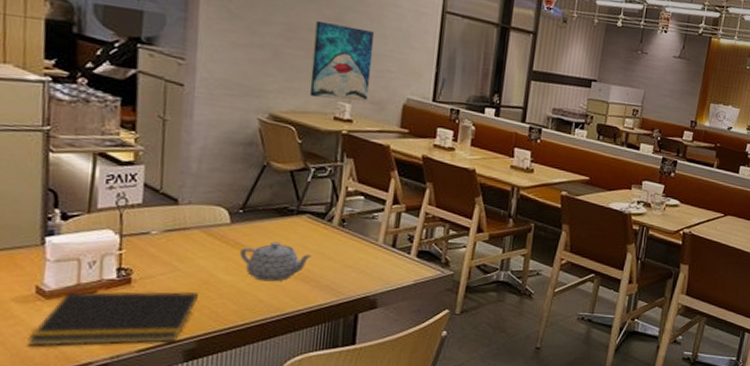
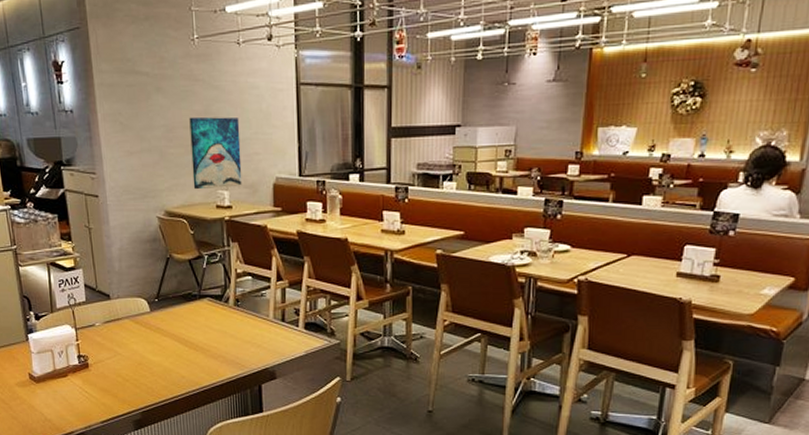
notepad: present [27,291,198,347] -> none [30,371,136,420]
teapot: present [240,241,313,282] -> none [161,324,218,360]

